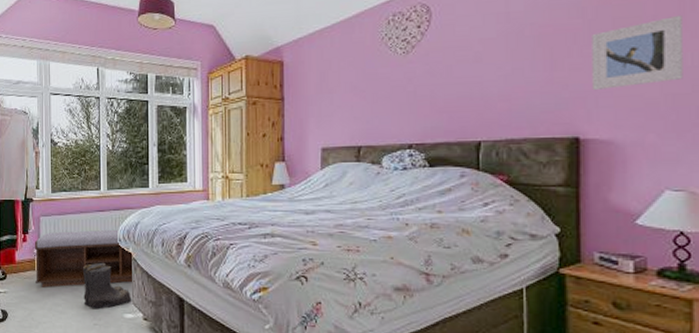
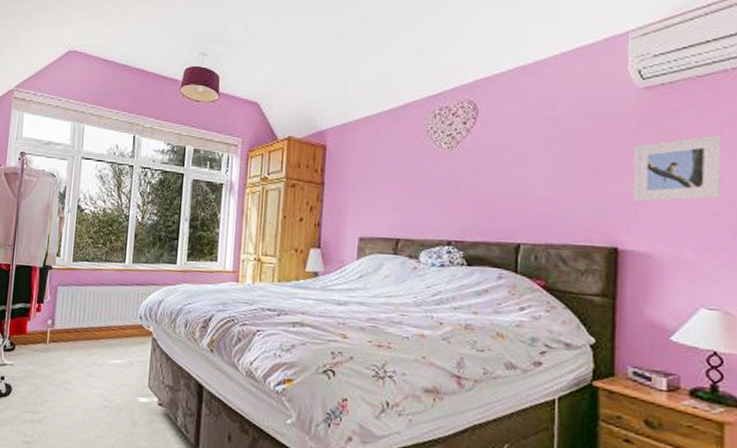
bench: present [35,229,135,288] -> none [46,303,153,364]
boots: present [83,262,132,309] -> none [95,339,148,390]

